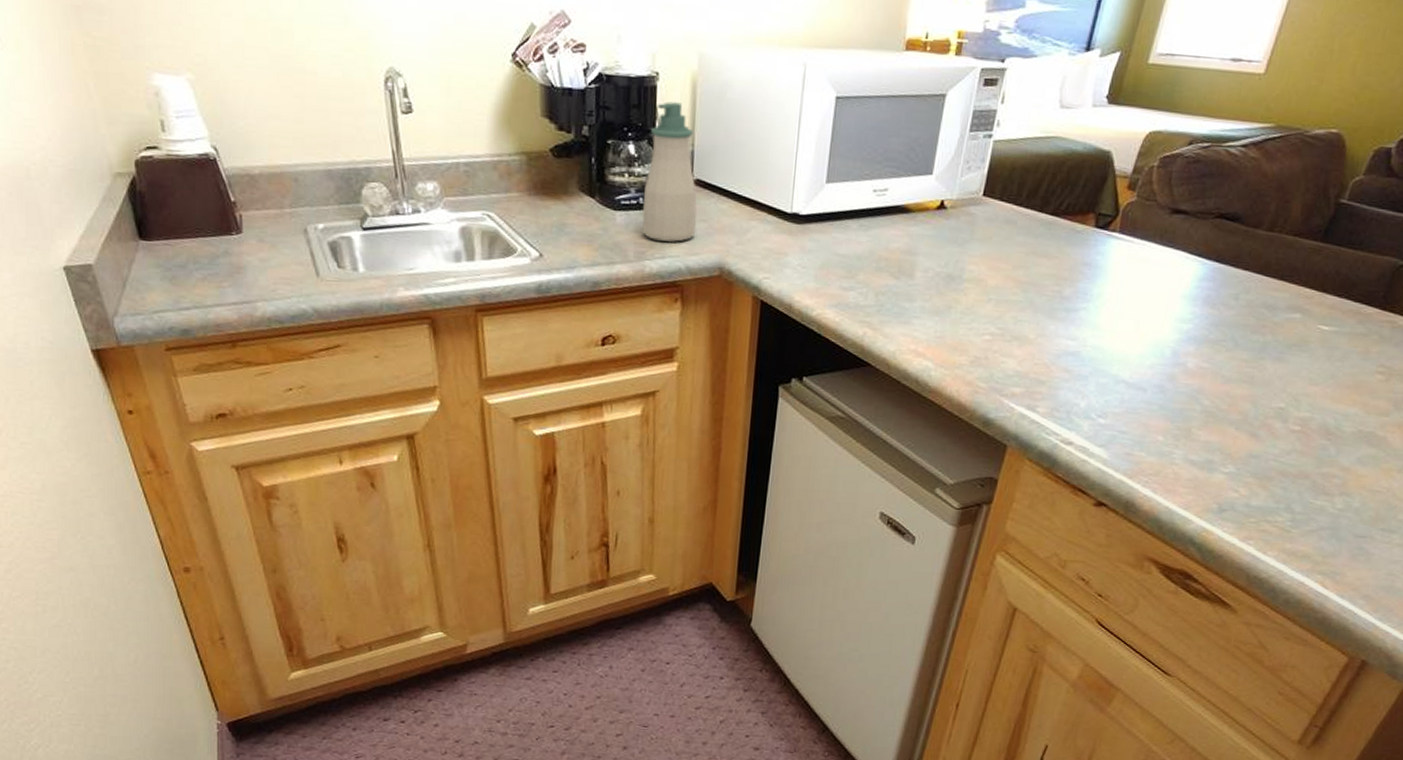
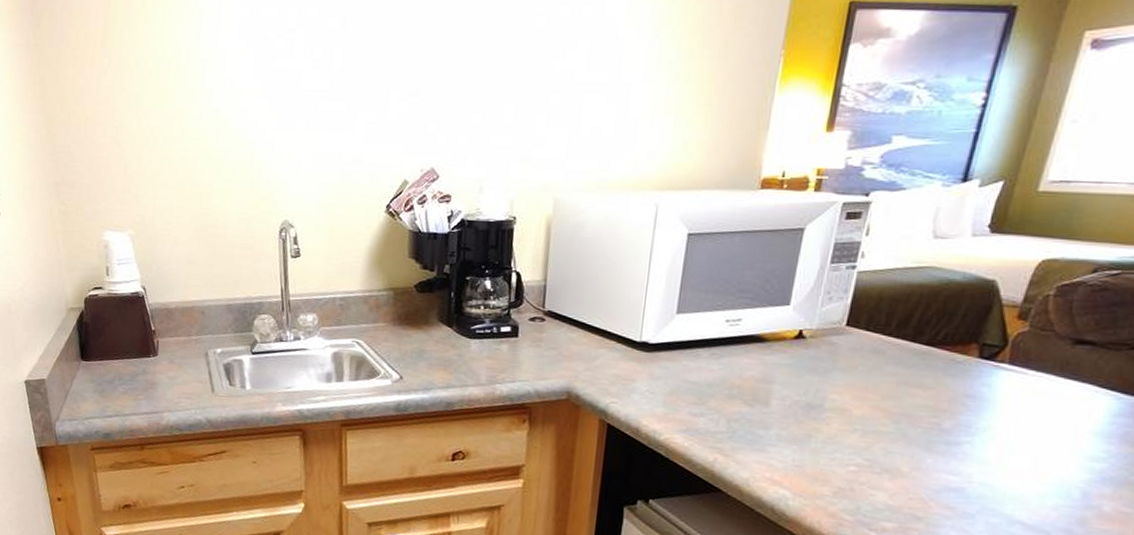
soap bottle: present [642,101,697,242] -> none [494,242,548,368]

